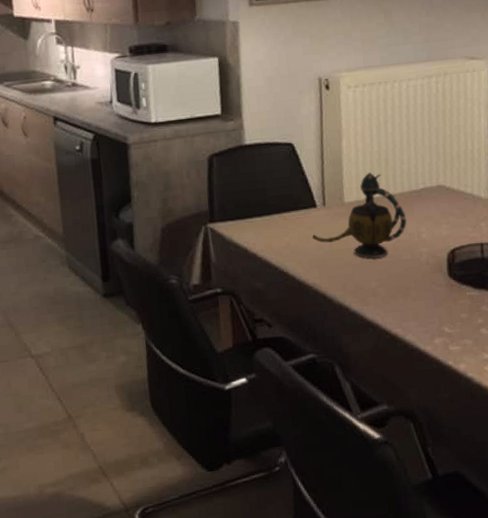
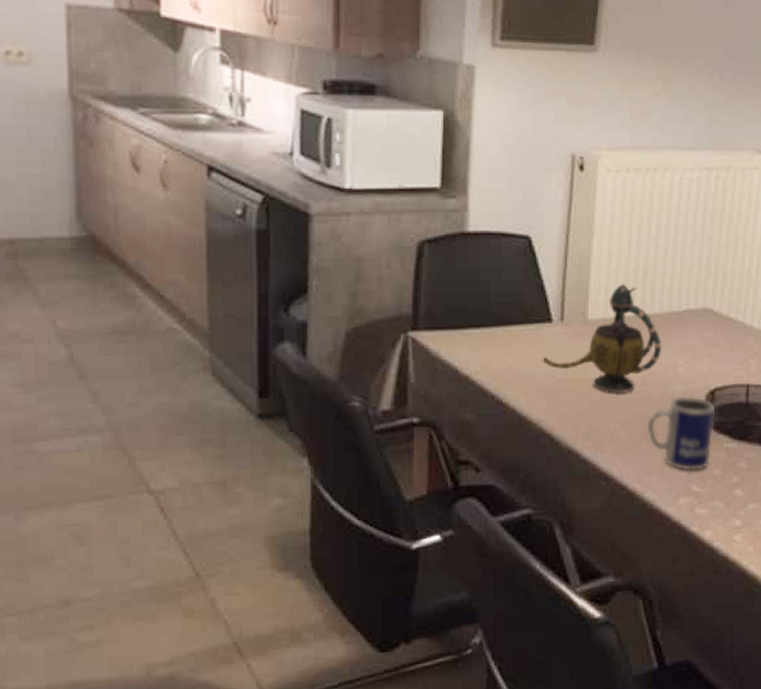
mug: none [401,256,458,317] -> present [647,396,716,471]

